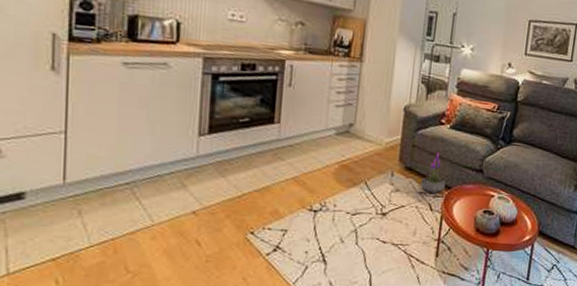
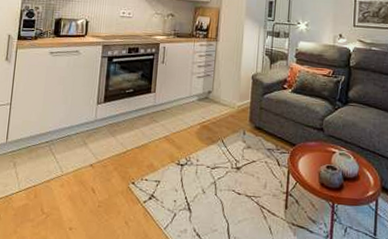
potted plant: present [420,153,445,193] -> none [268,114,290,150]

